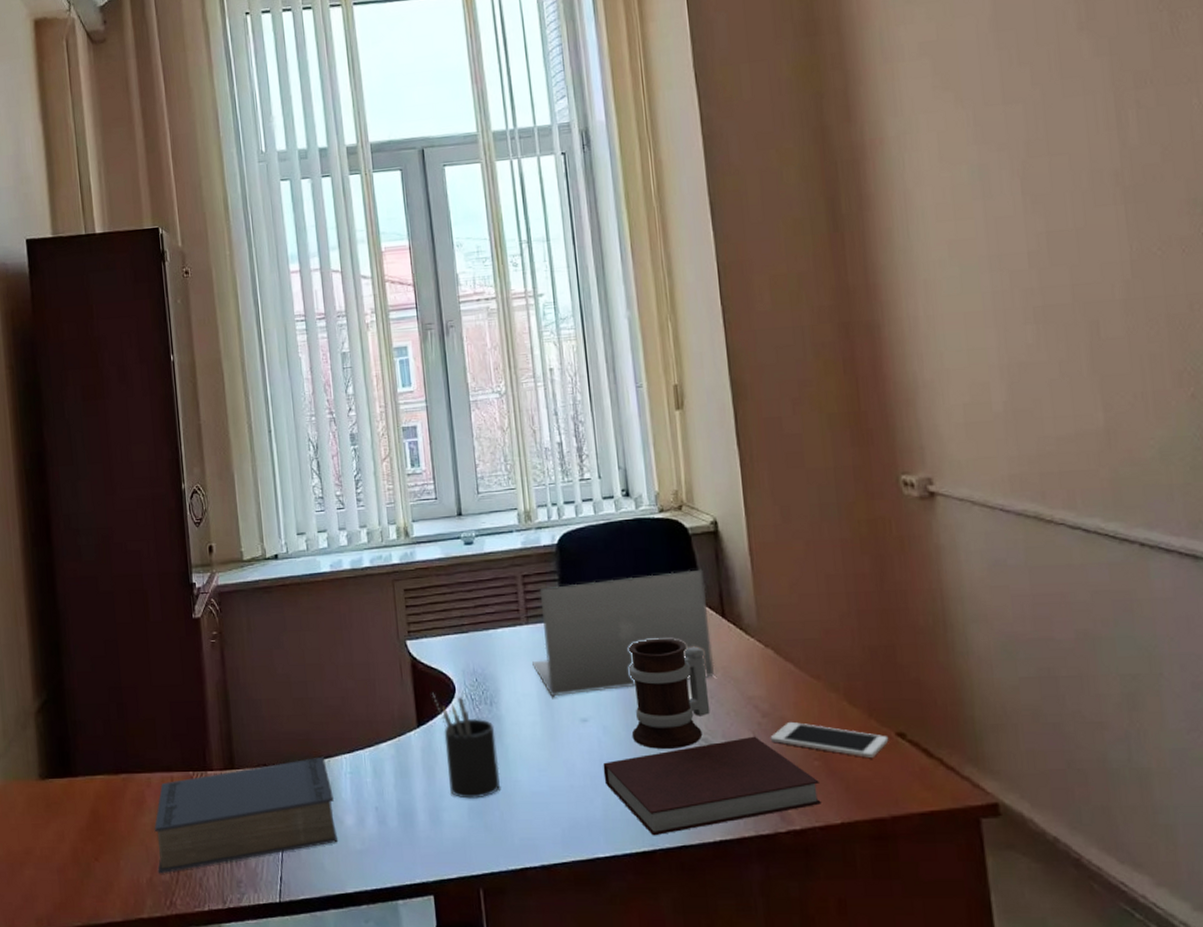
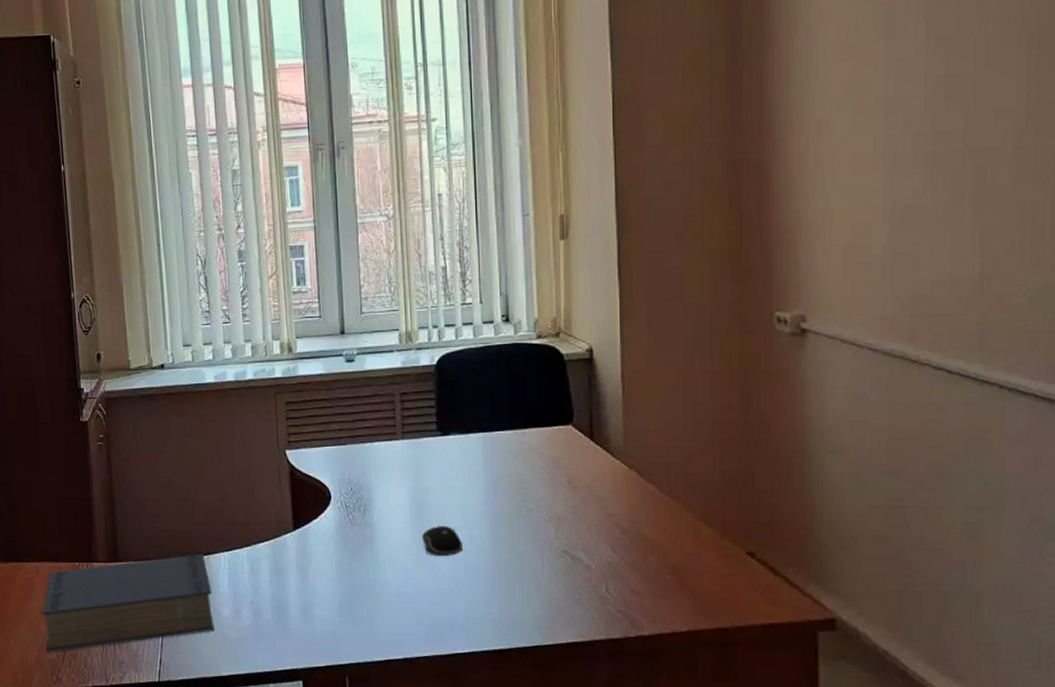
pen holder: present [432,692,500,799] -> none [309,499,370,597]
laptop: present [532,569,715,696] -> none [406,394,580,506]
computer mouse: none [553,716,597,750] -> present [422,526,463,557]
notebook: present [603,736,823,836] -> none [467,550,671,636]
mug: present [629,638,711,749] -> none [496,457,572,559]
cell phone: present [770,721,889,757] -> none [627,538,739,573]

